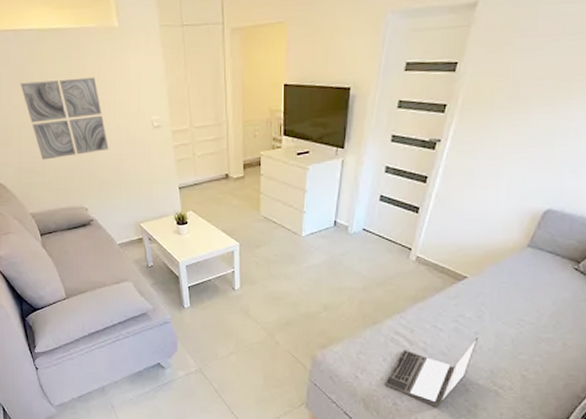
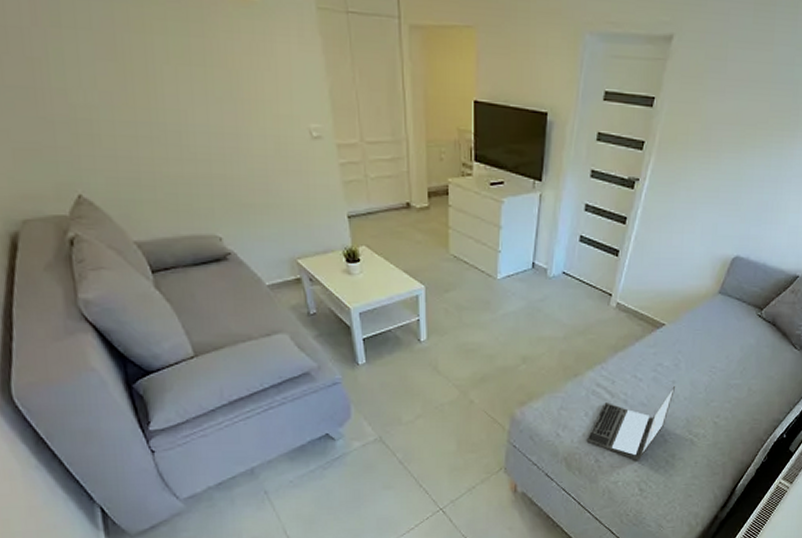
wall art: present [20,77,109,160] -> none [110,58,250,170]

